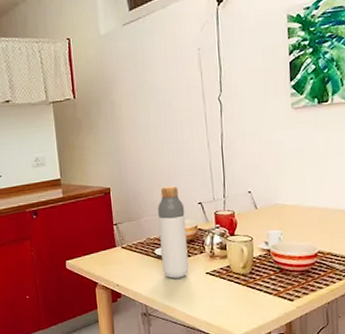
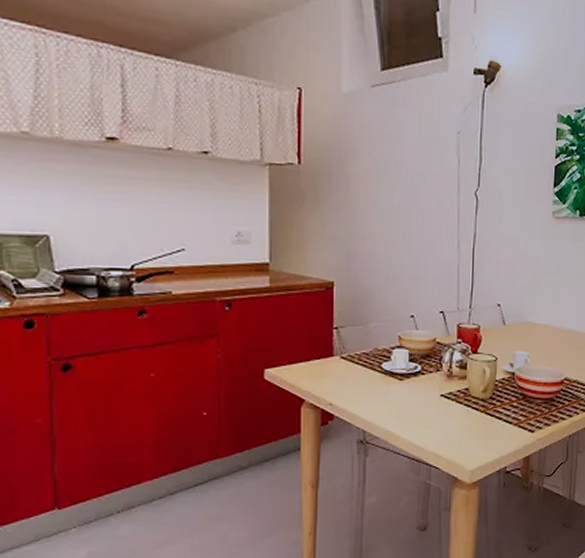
bottle: present [157,186,189,279] -> none [389,288,423,400]

